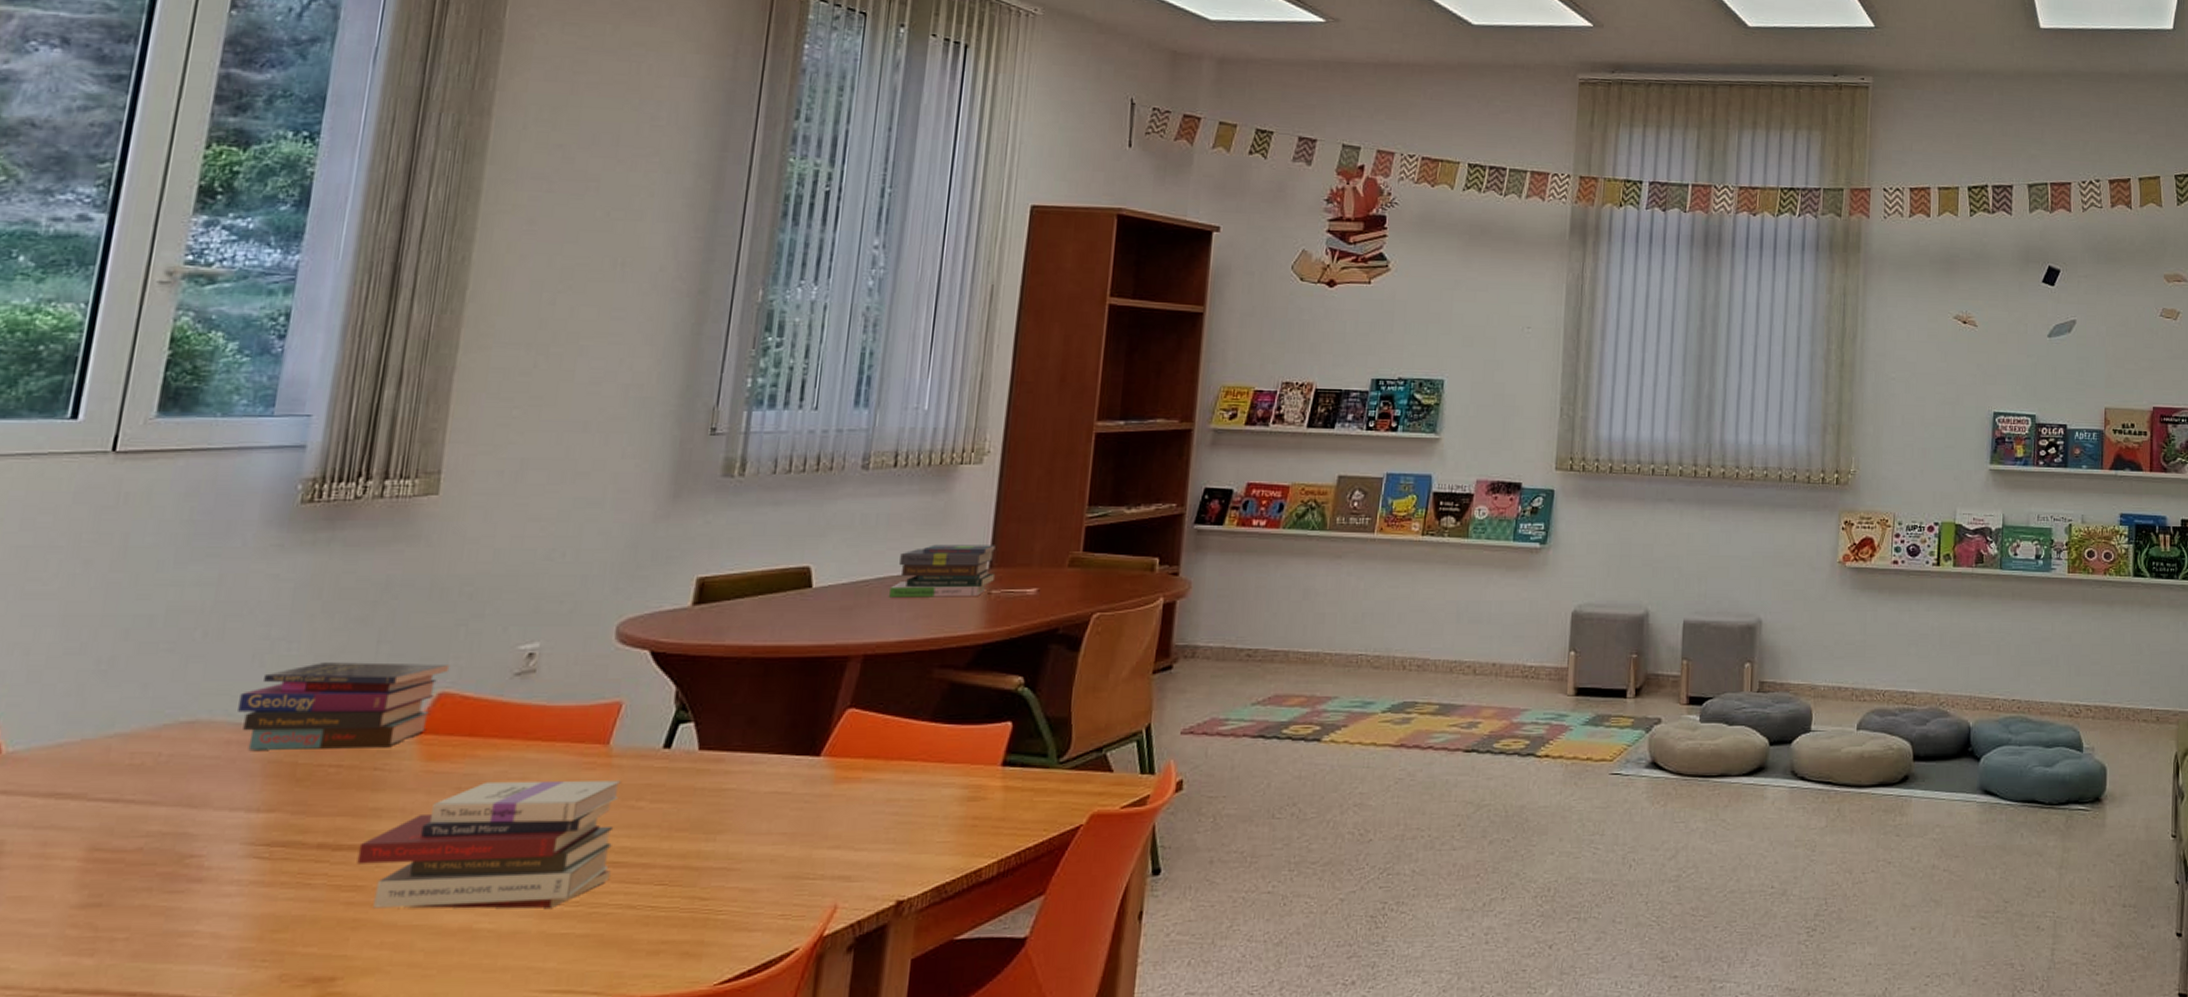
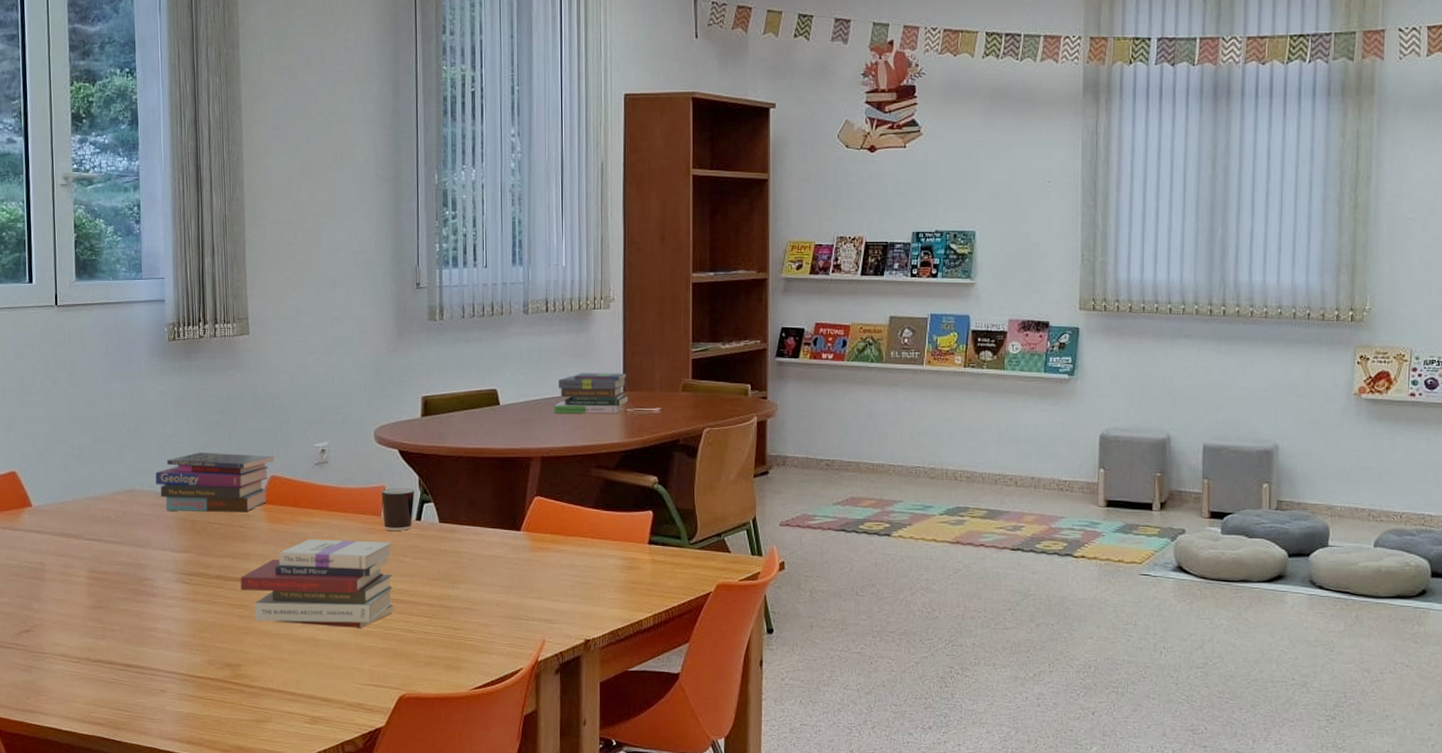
mug: none [610,704,667,764] -> present [381,488,414,531]

